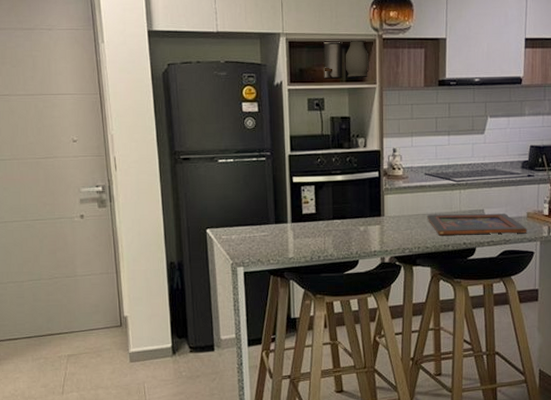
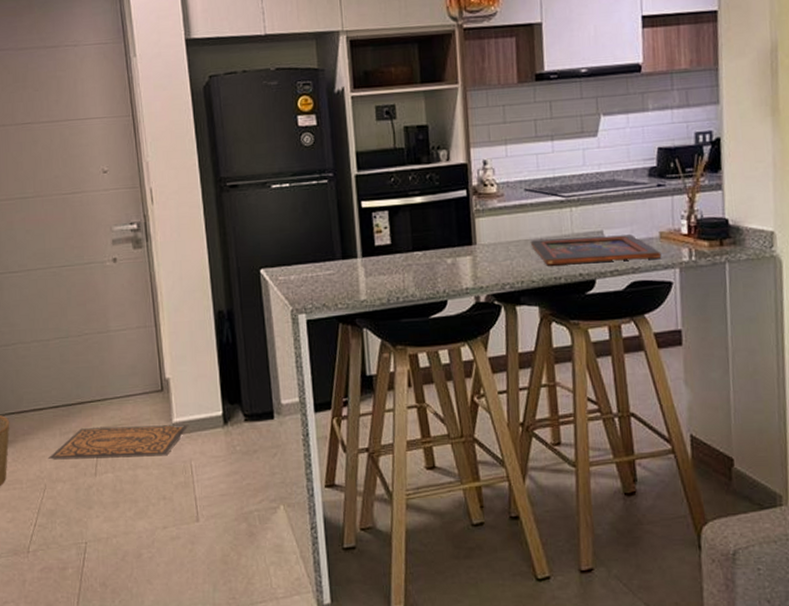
doormat: none [21,354,143,380] -> present [47,424,189,459]
canister: present [323,40,343,79] -> none [391,34,417,81]
decorative jar: present [346,38,369,78] -> none [419,30,449,79]

